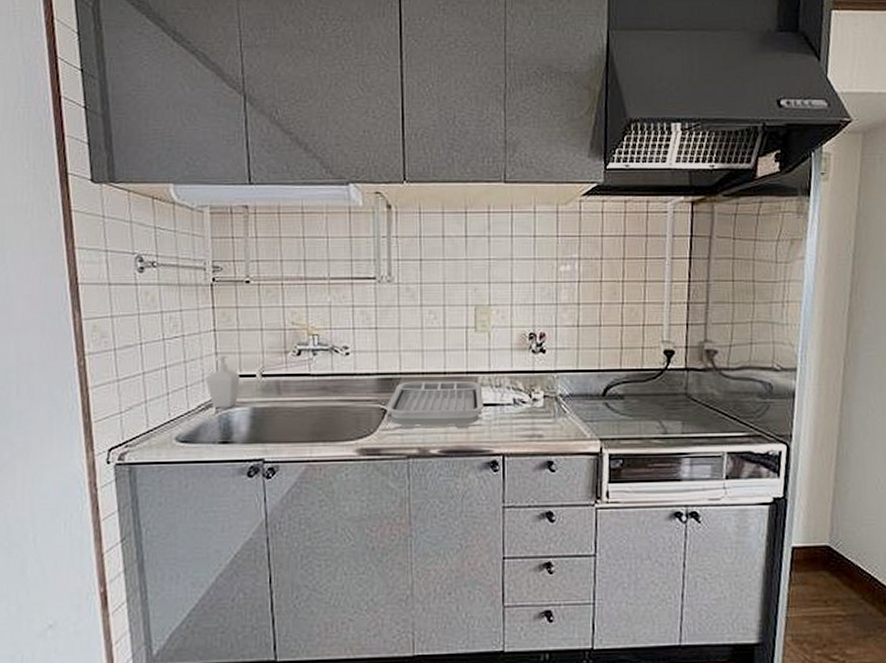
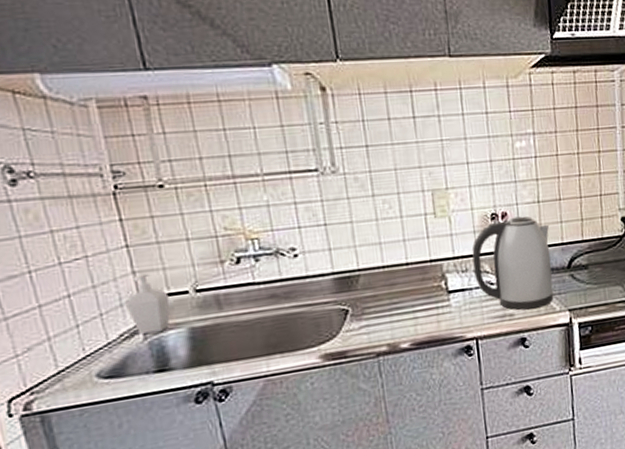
dish rack: present [386,380,483,429] -> none [347,269,452,328]
kettle: none [507,338,587,433] -> present [472,216,554,310]

